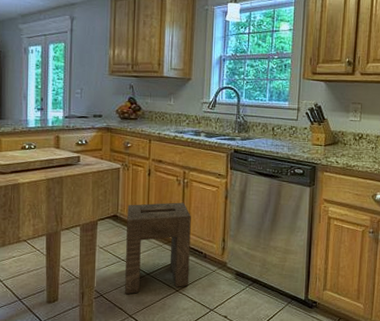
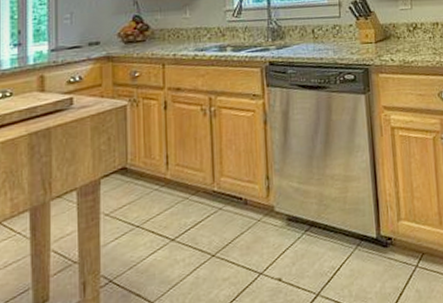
stool: present [125,202,191,295] -> none [139,137,228,274]

